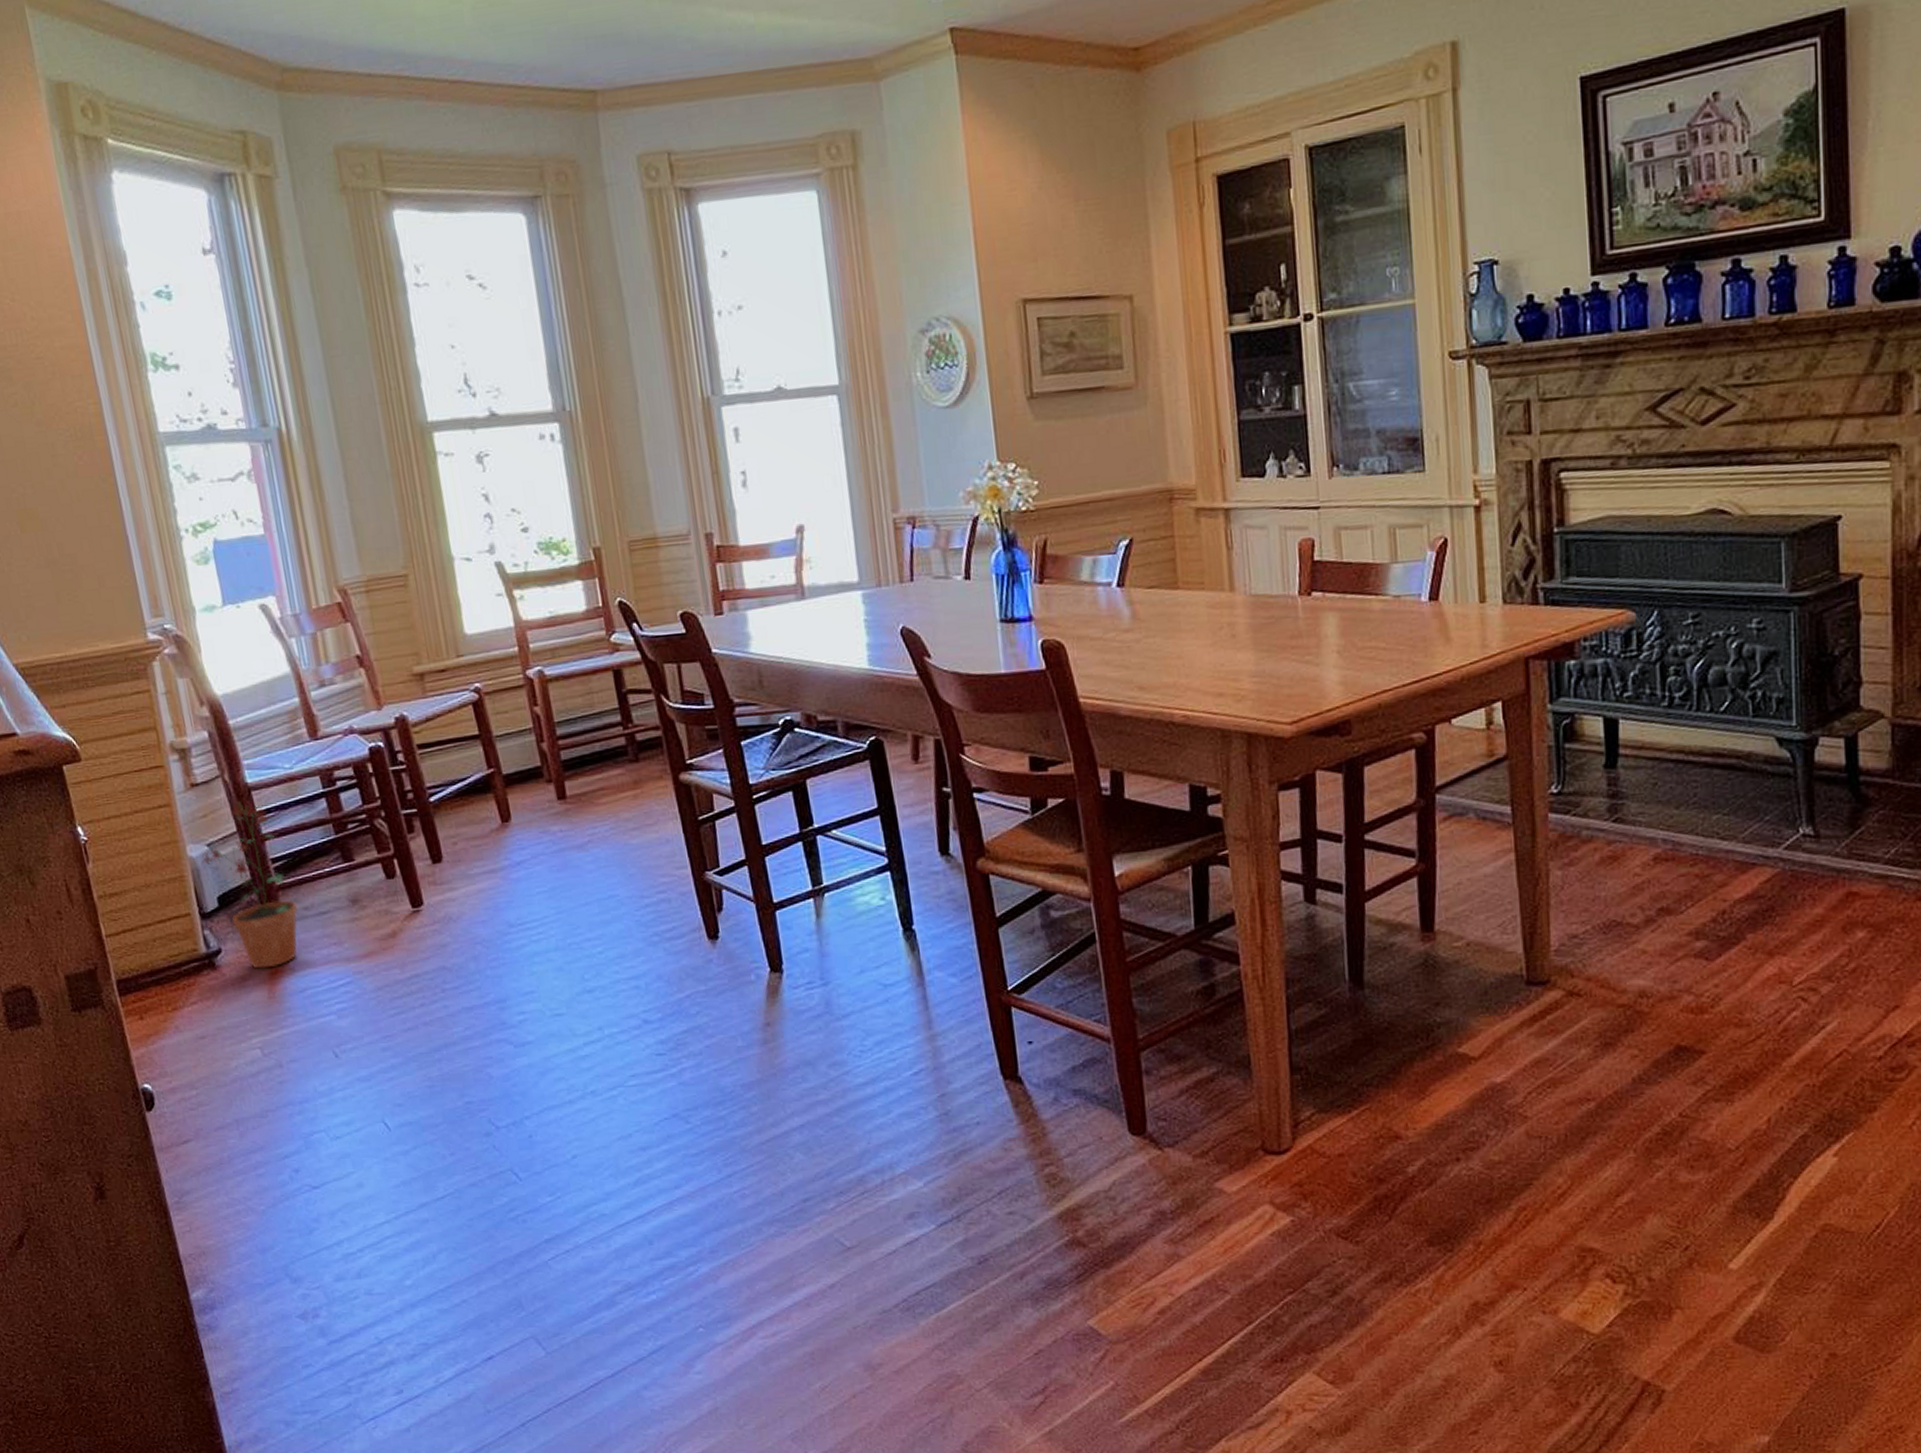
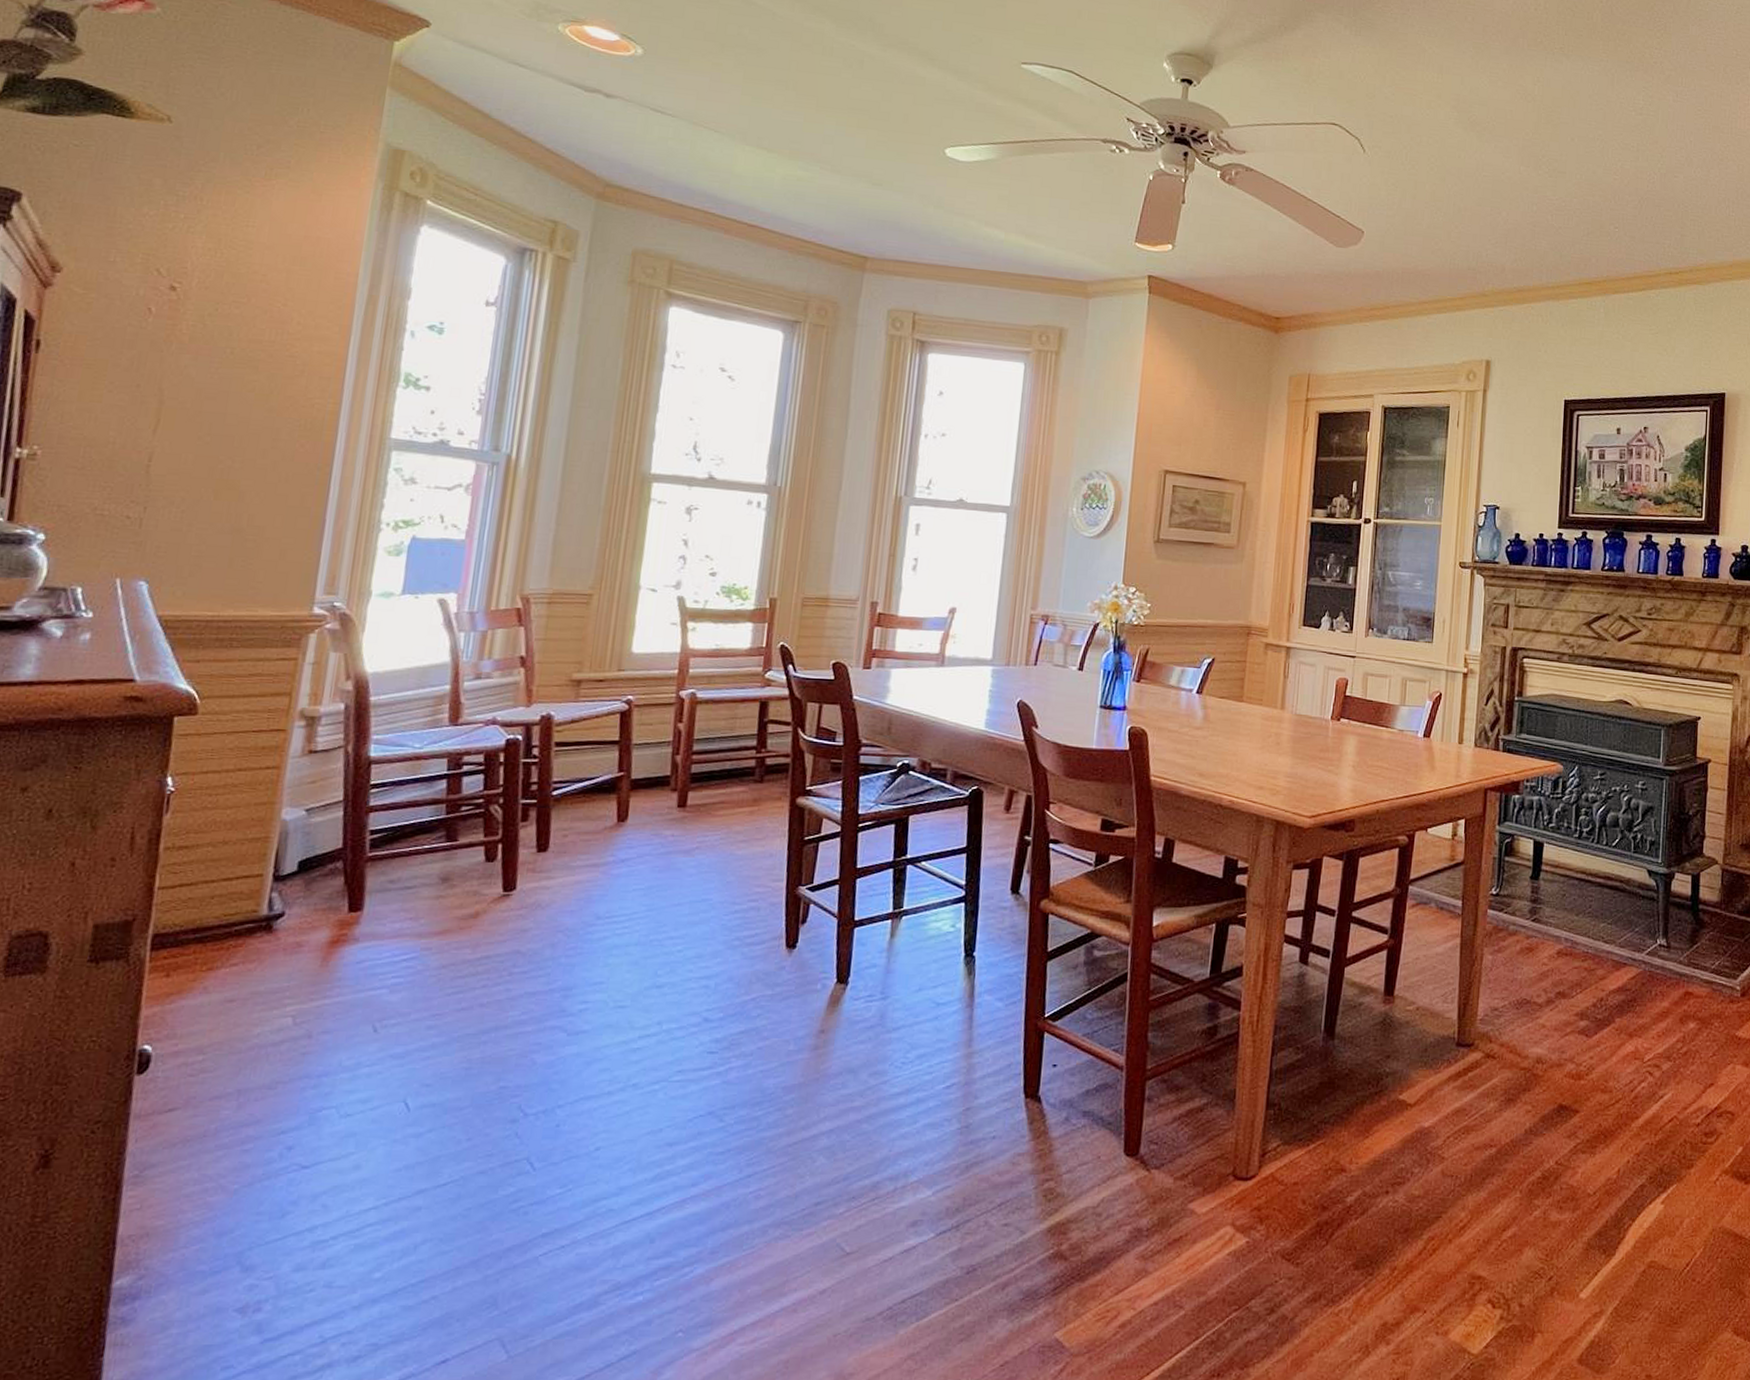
potted plant: present [201,800,298,969] -> none [293,772,385,937]

